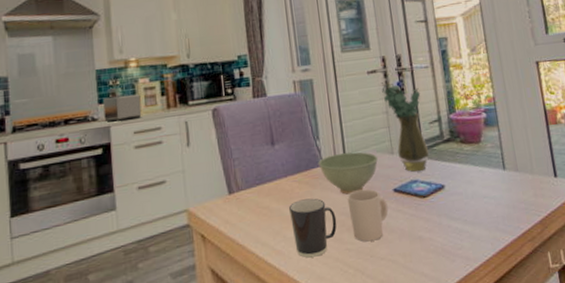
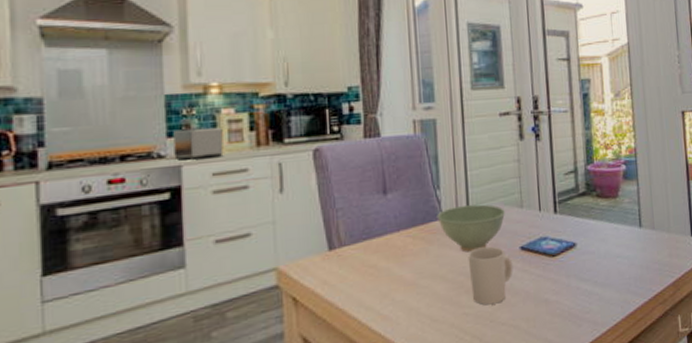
mug: present [288,198,337,258] -> none [399,256,455,324]
vase: present [381,82,429,172] -> none [514,126,562,228]

